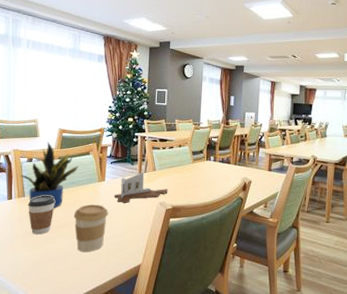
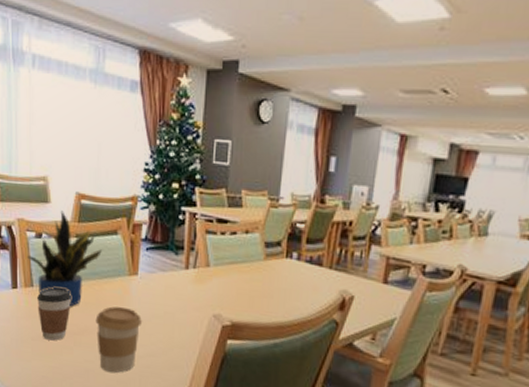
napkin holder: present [114,172,168,203] -> none [149,266,227,310]

